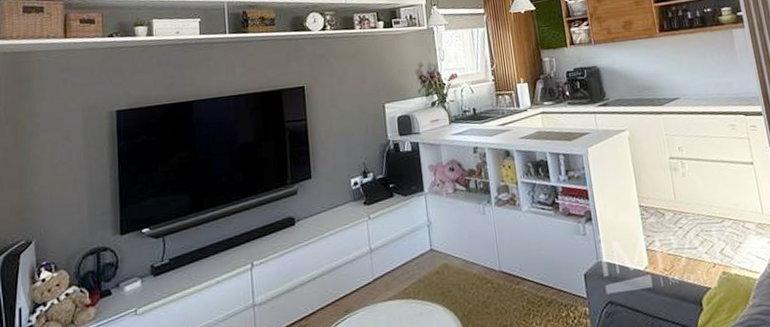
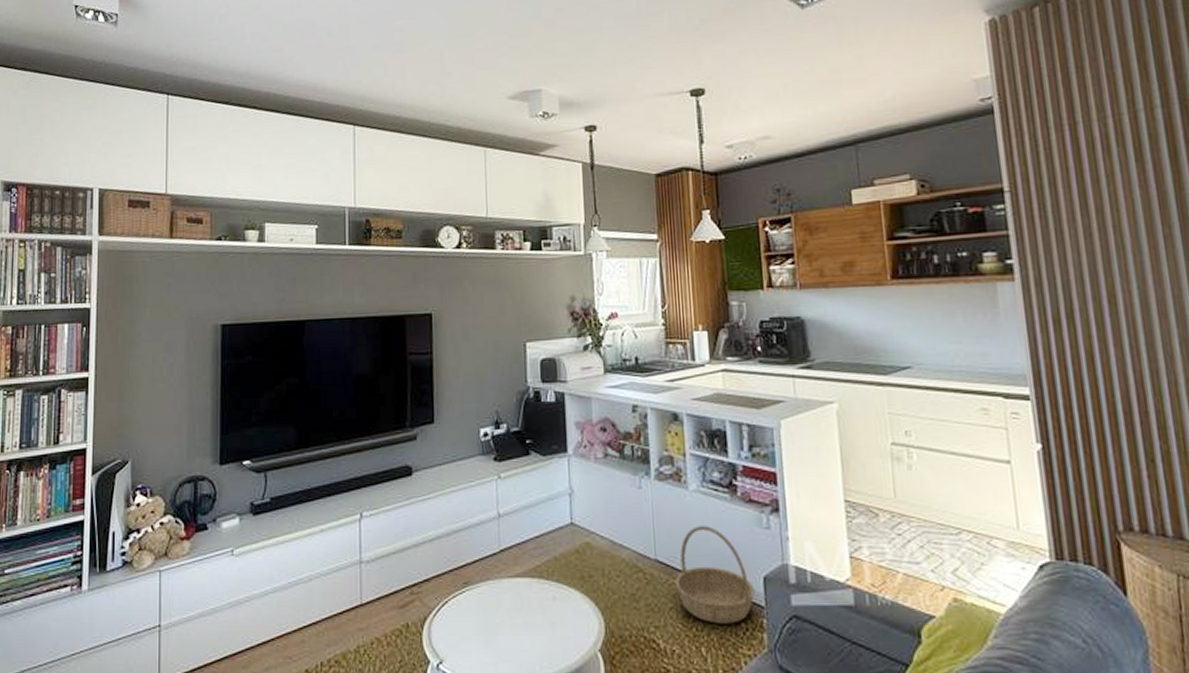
basket: none [516,238,579,317] -> present [674,526,755,624]

